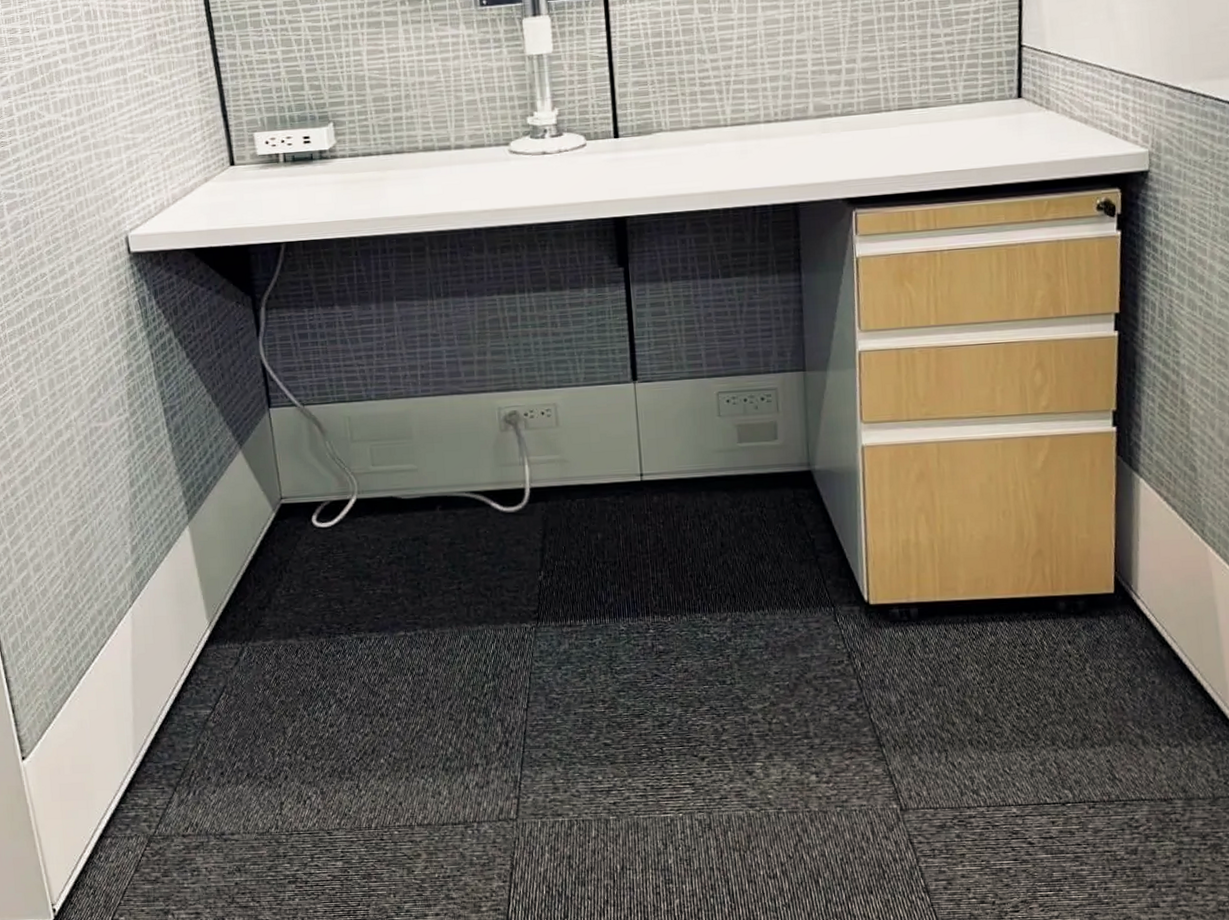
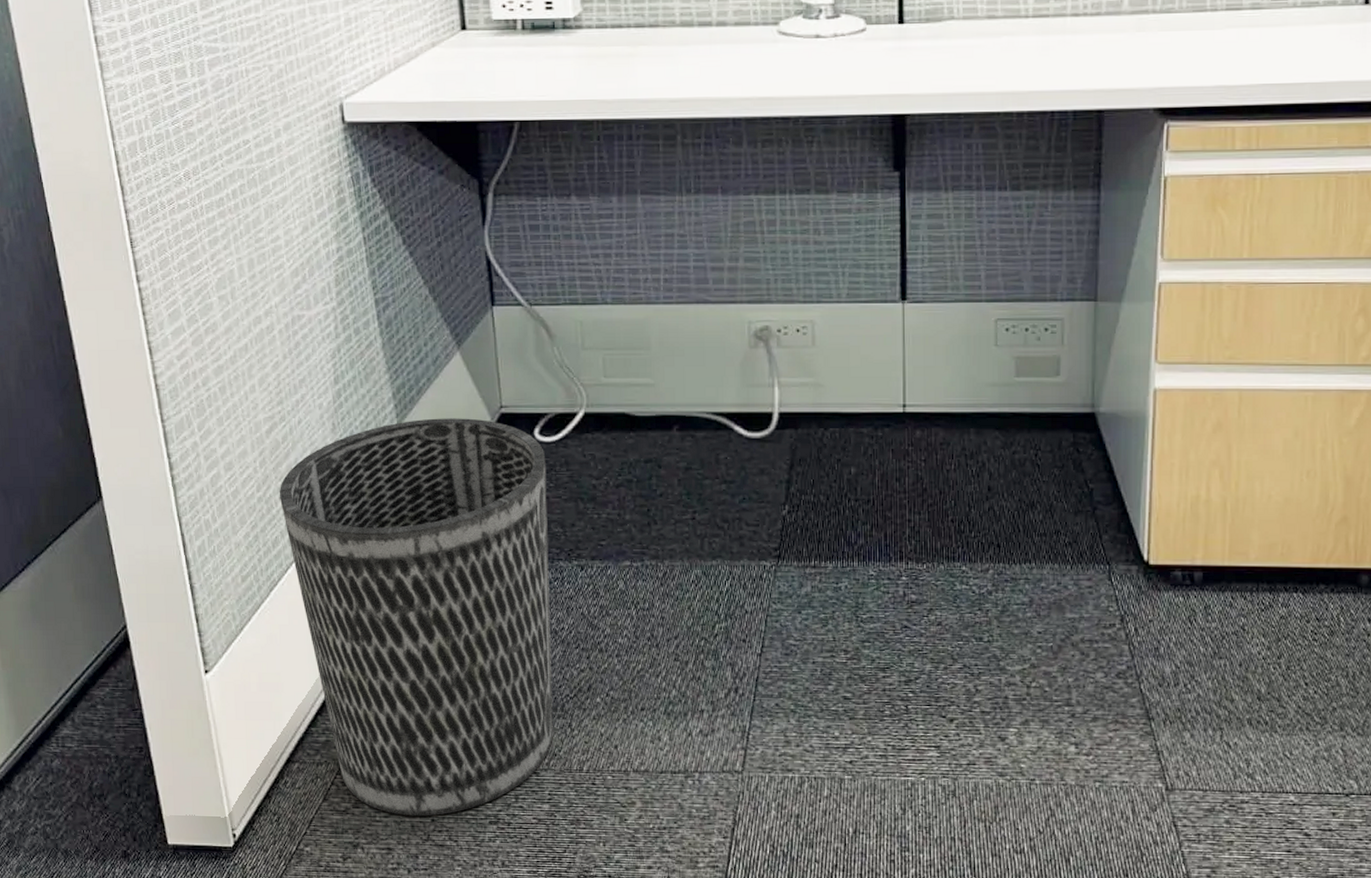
wastebasket: none [84,510,343,881] -> present [280,418,553,816]

